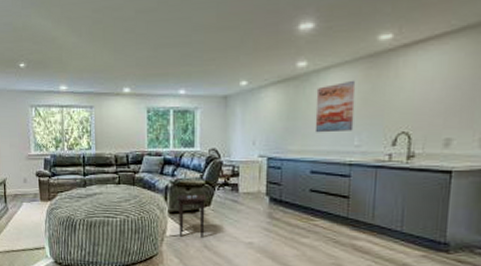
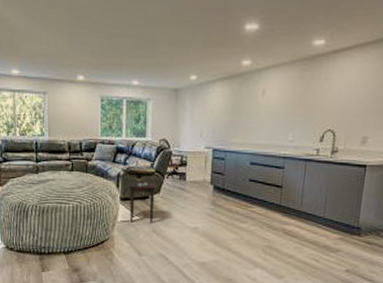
wall art: present [314,80,356,133] -> none [255,80,293,128]

